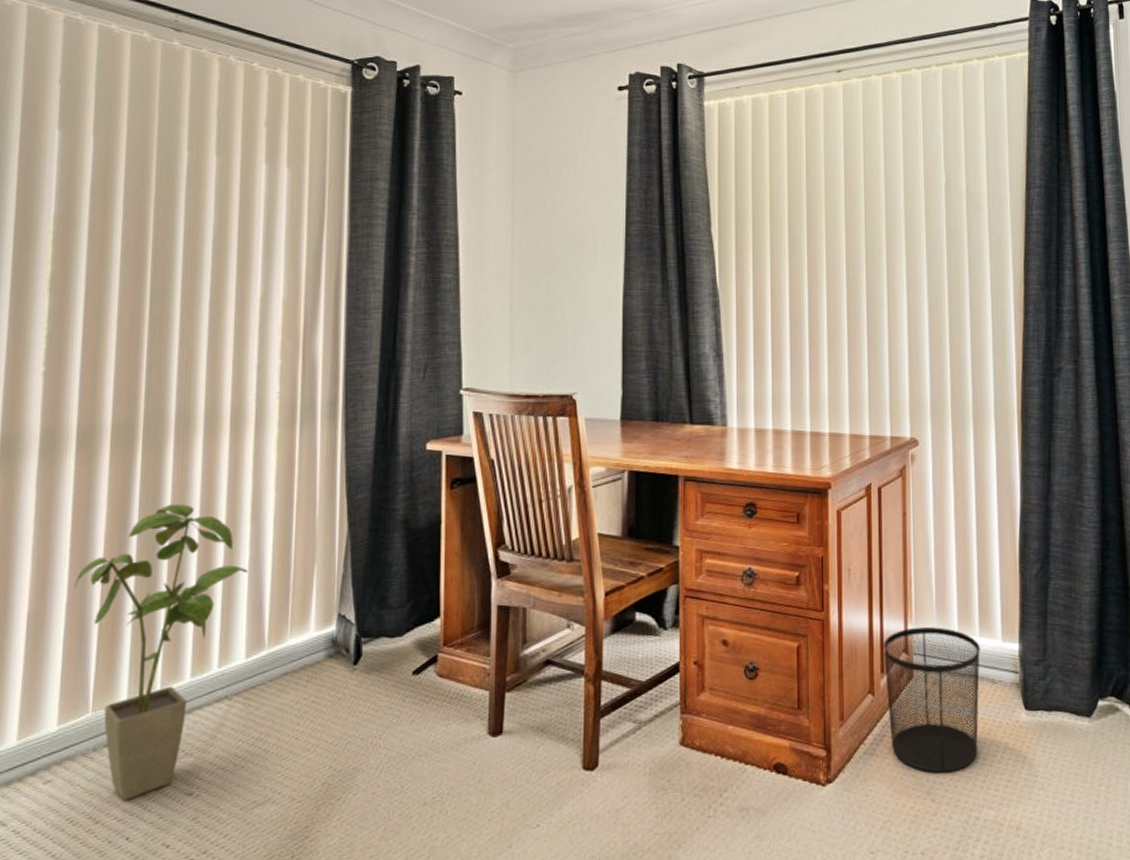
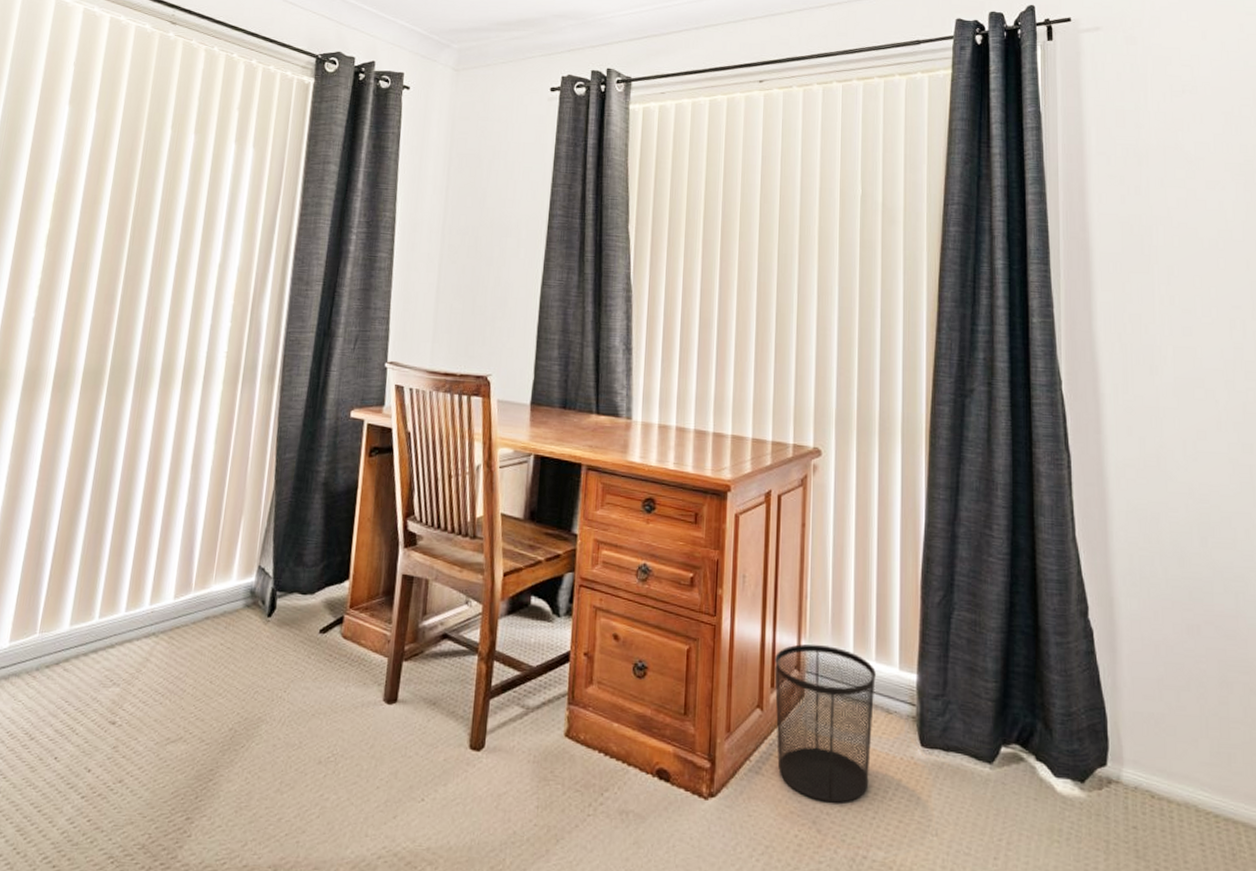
house plant: present [74,503,248,800] -> none [36,447,184,721]

